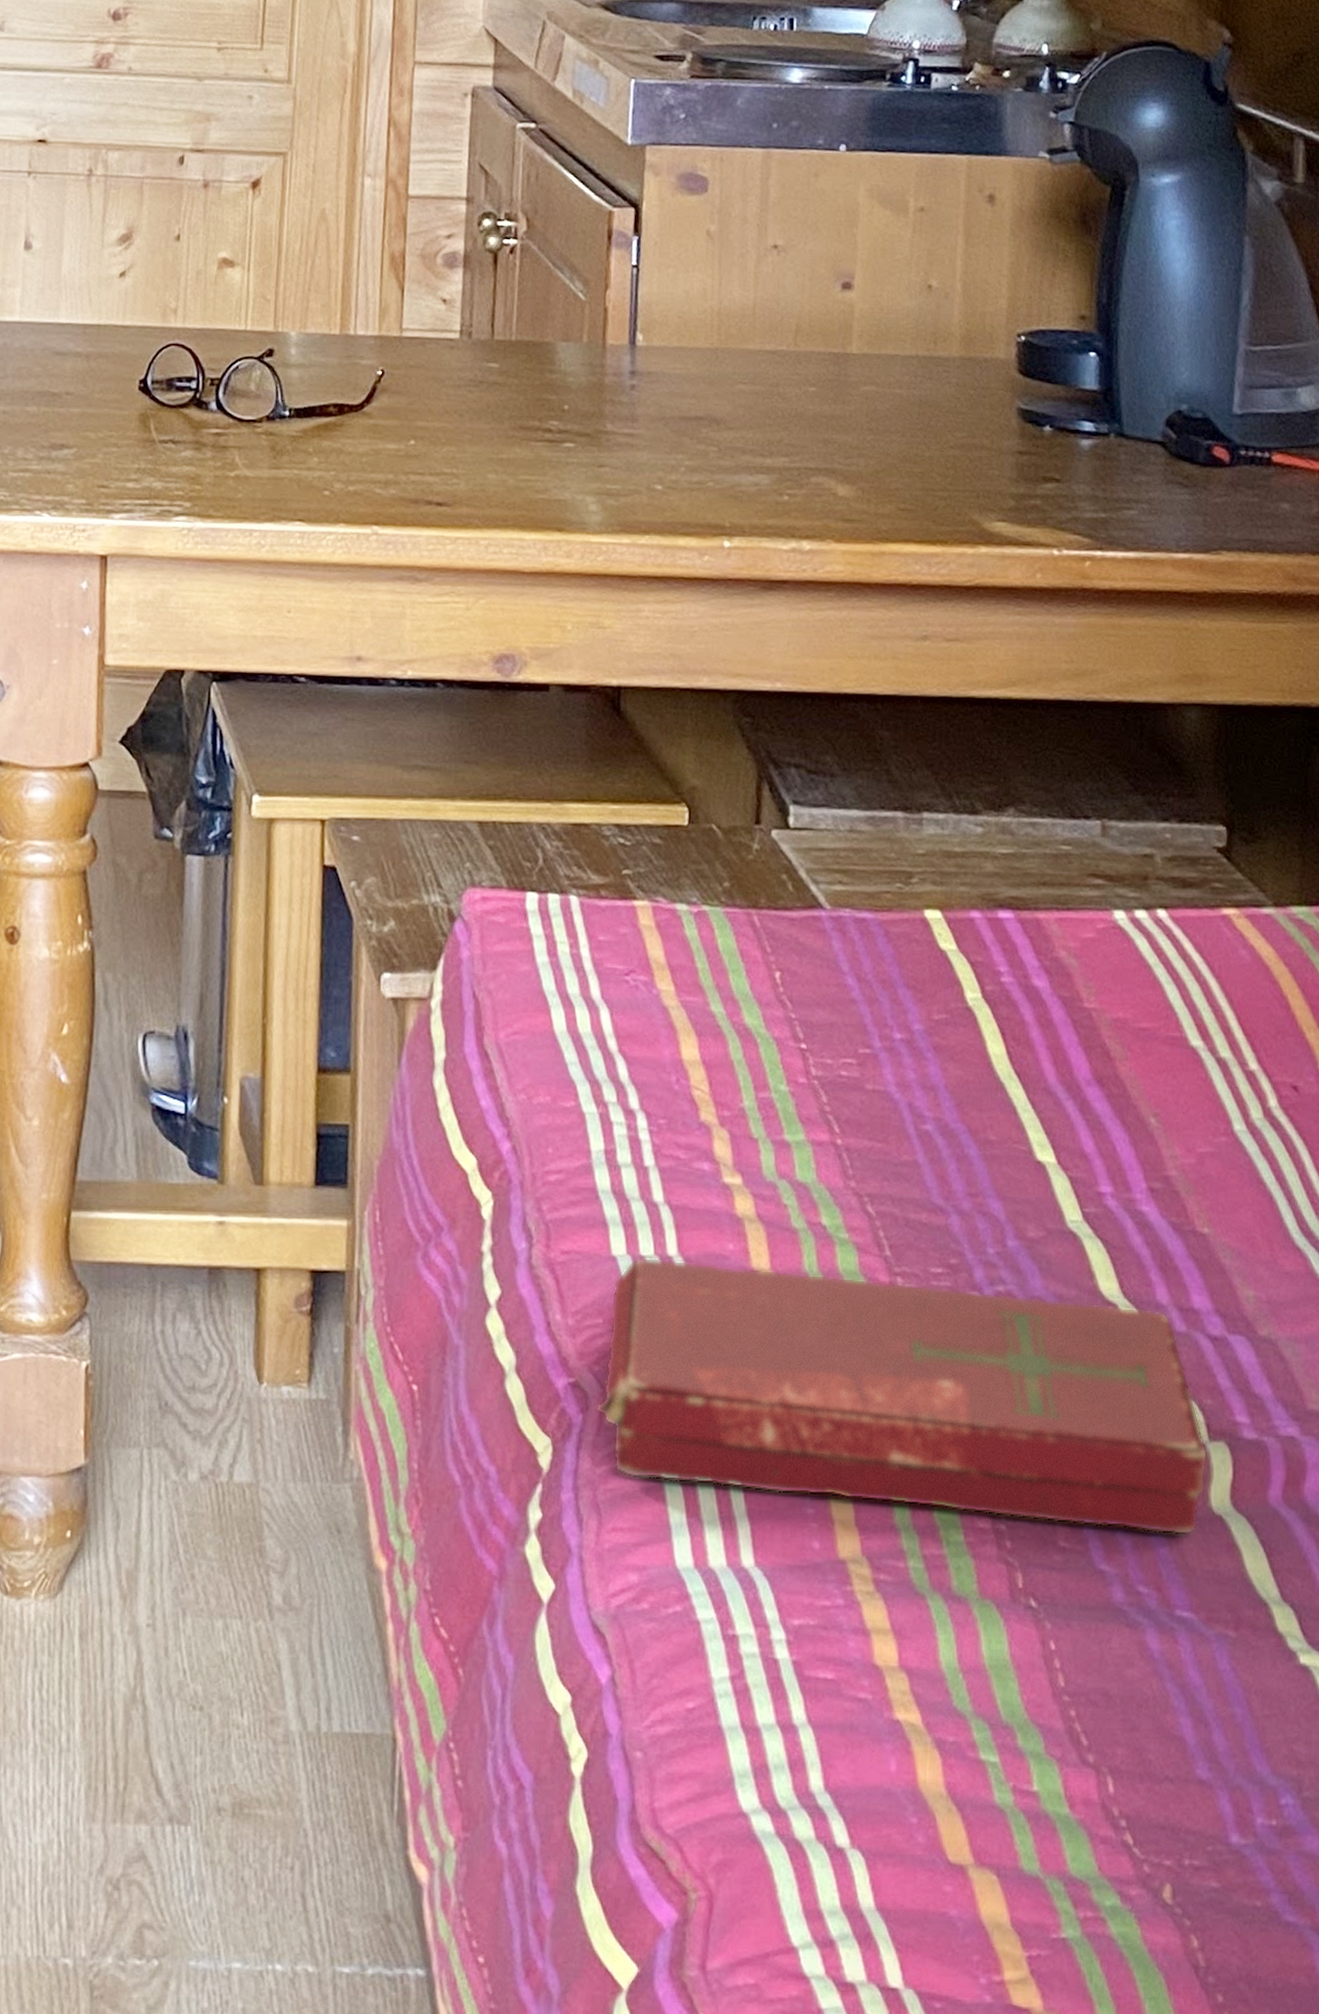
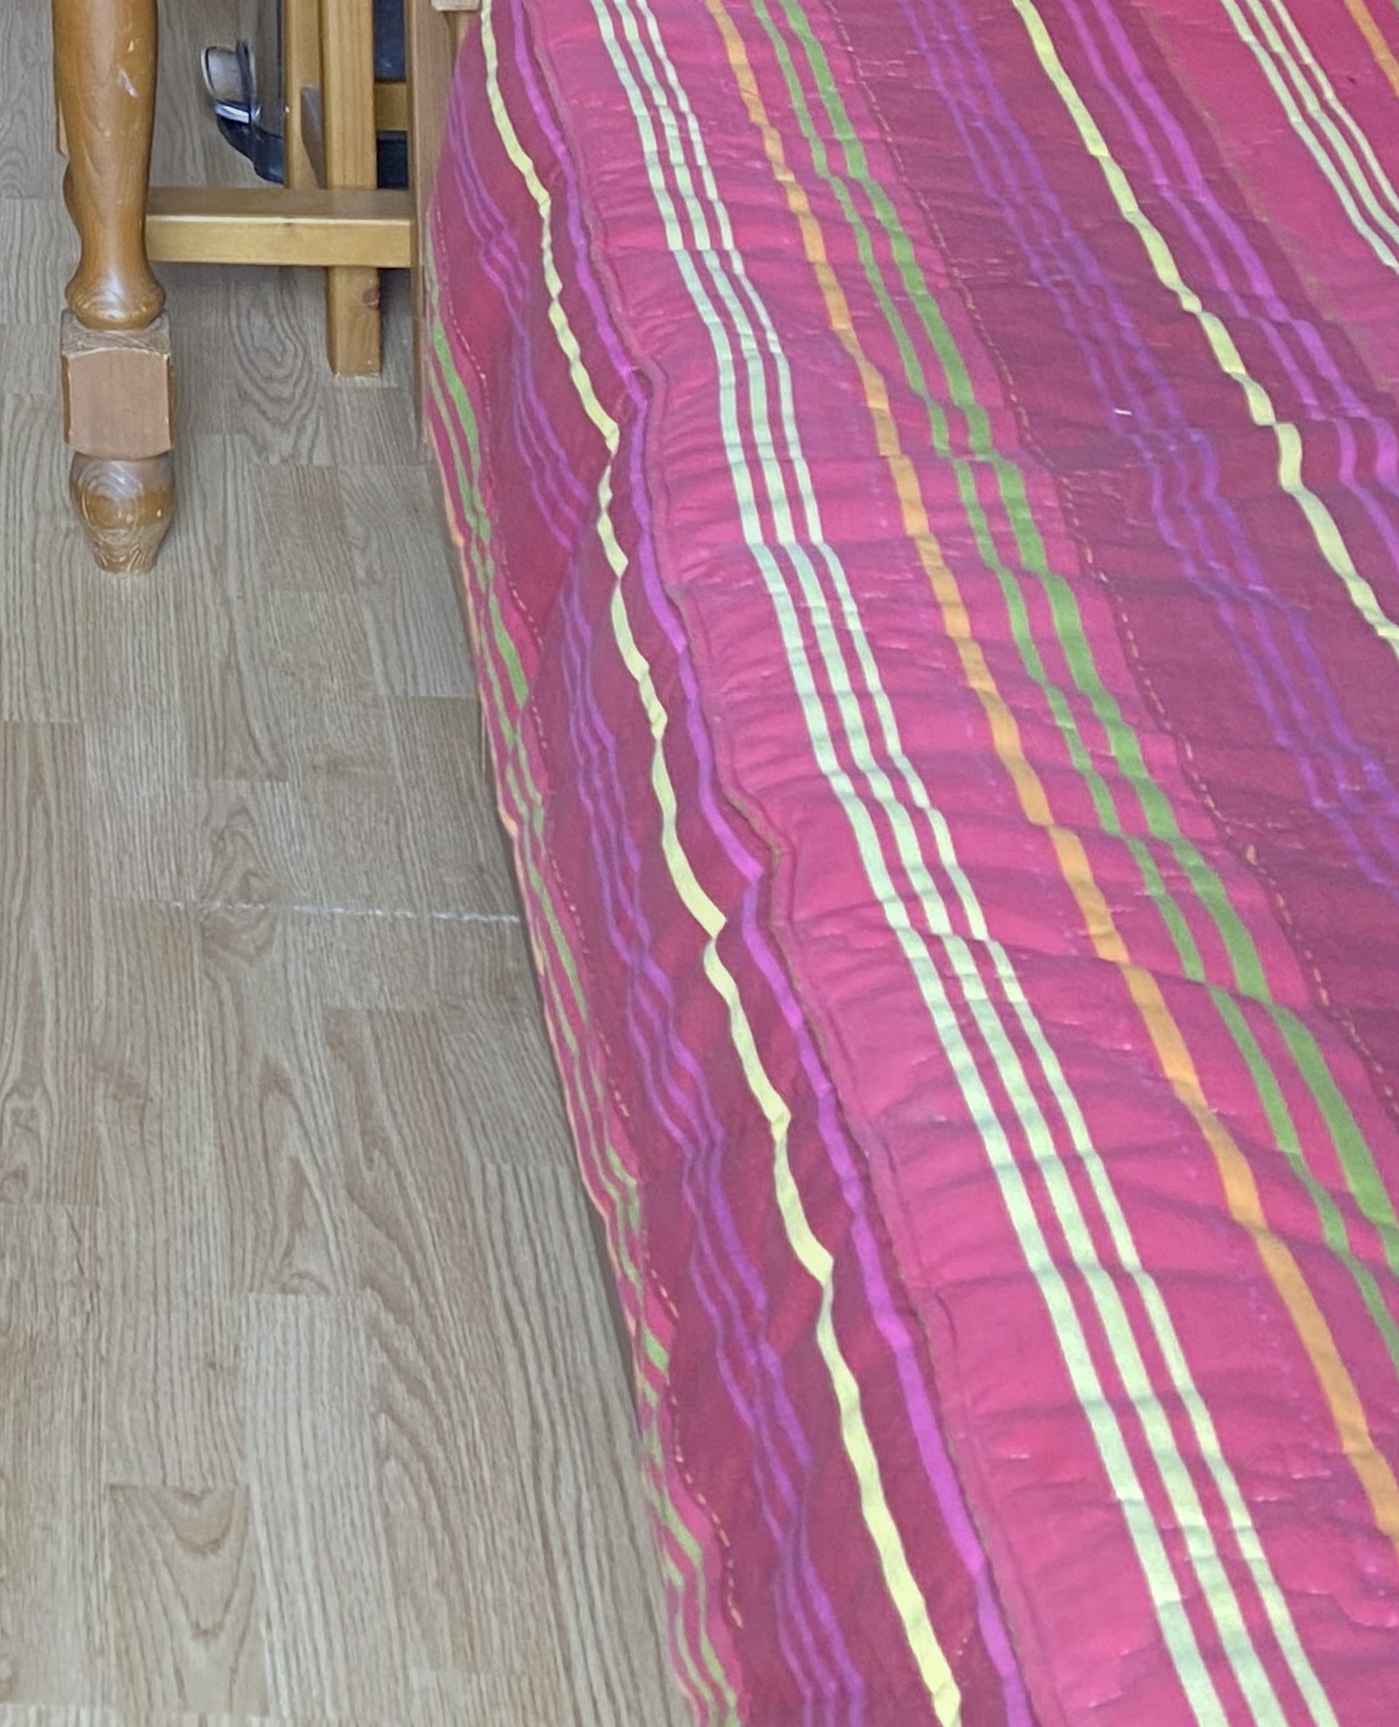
book: present [595,1257,1208,1535] -> none [659,252,1276,513]

